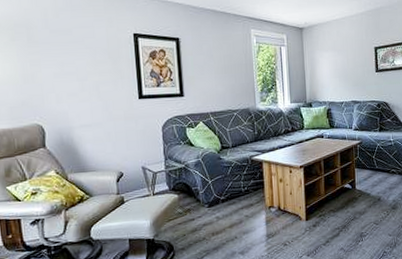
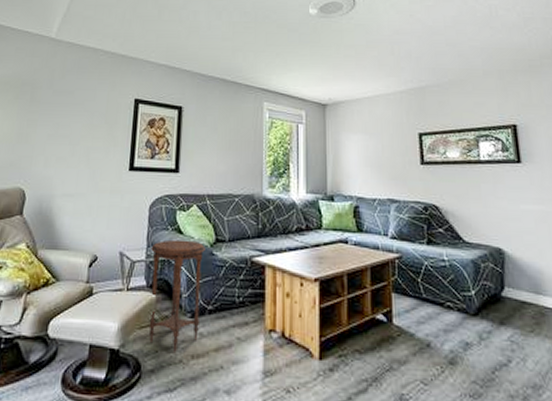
side table: none [168,150,216,234] -> present [148,239,205,354]

